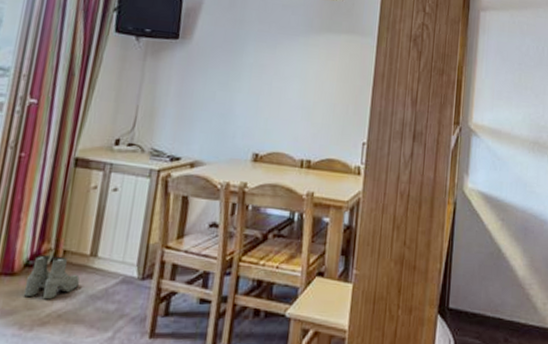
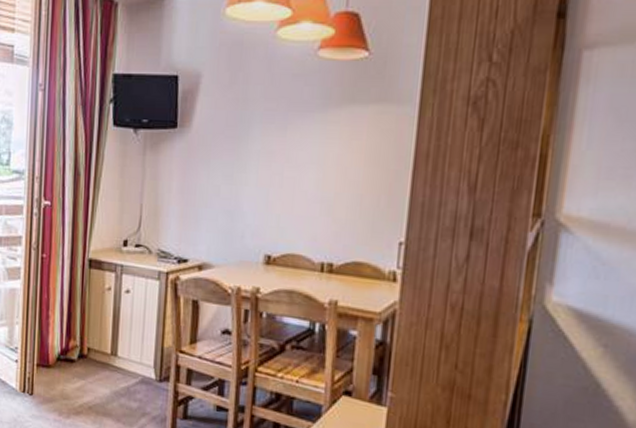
boots: present [24,255,80,300] -> none [59,350,104,393]

